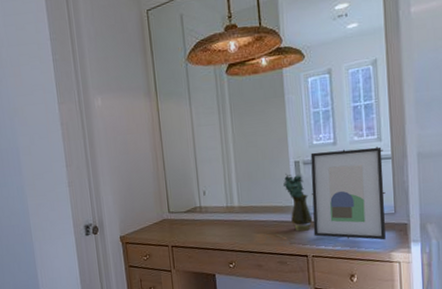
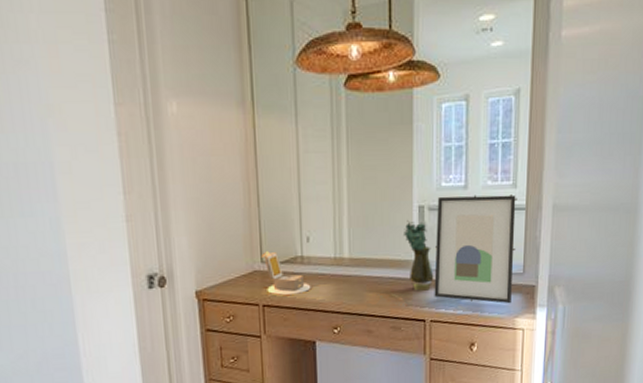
jewelry box: none [169,204,209,238] -> present [262,251,311,295]

